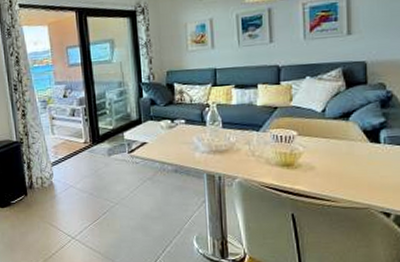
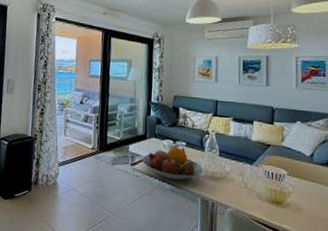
fruit bowl: none [139,125,206,161] -> present [142,145,203,181]

